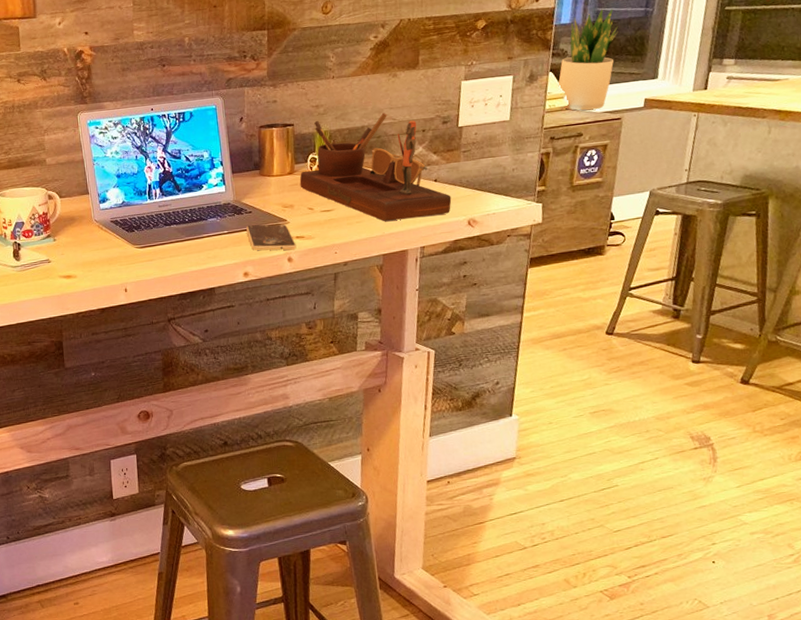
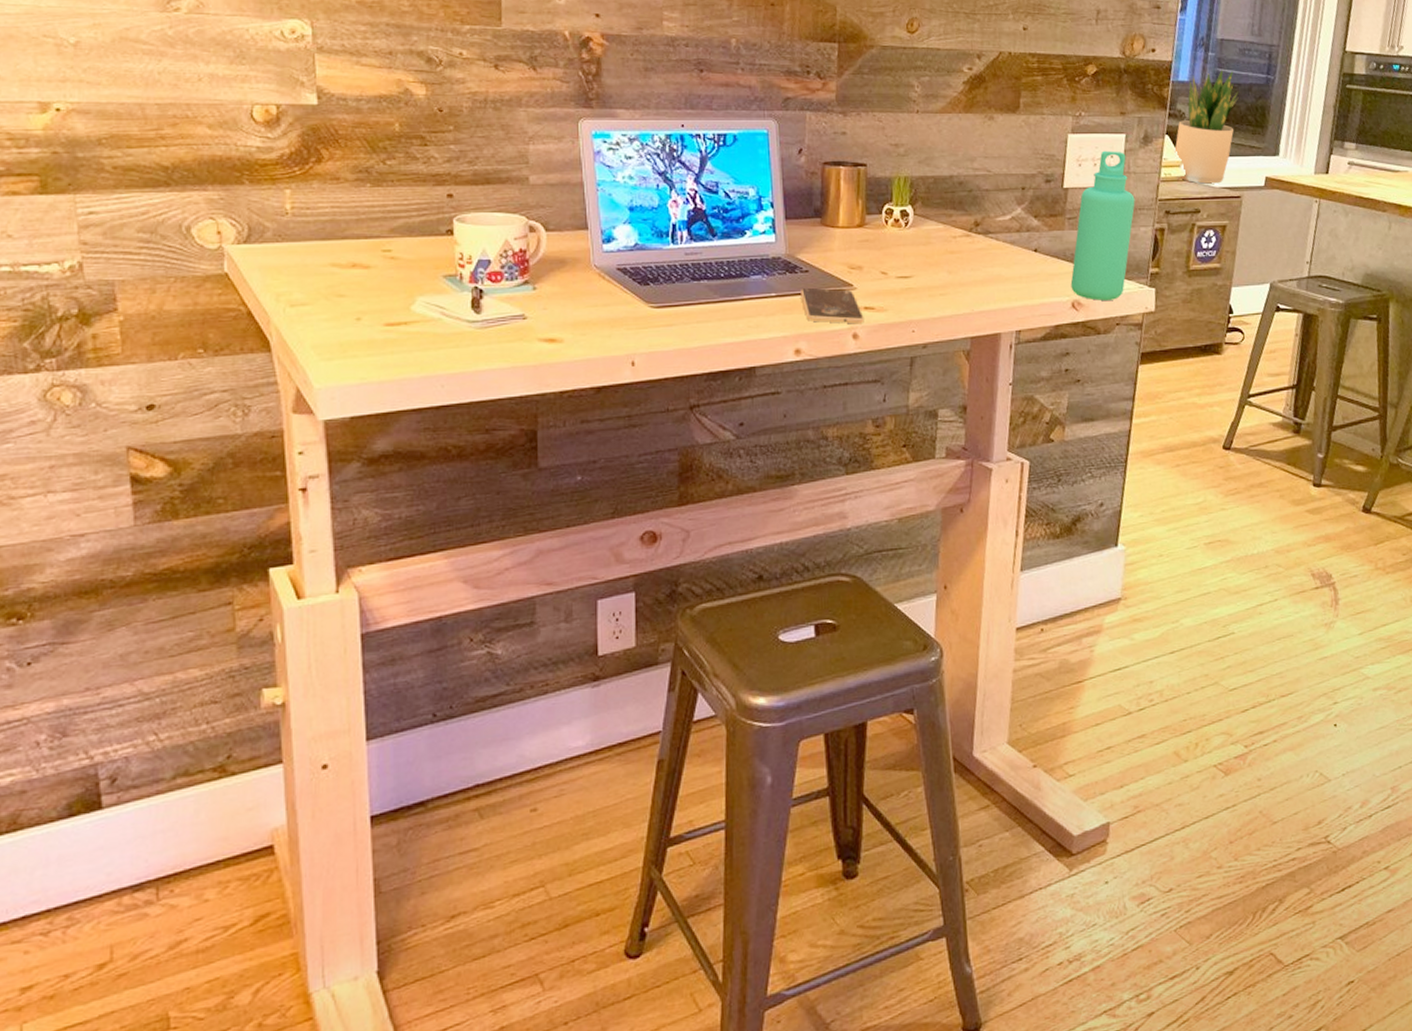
desk organizer: present [299,113,452,221] -> none [871,162,1054,296]
water bottle: none [466,91,523,218] -> present [1070,150,1135,301]

